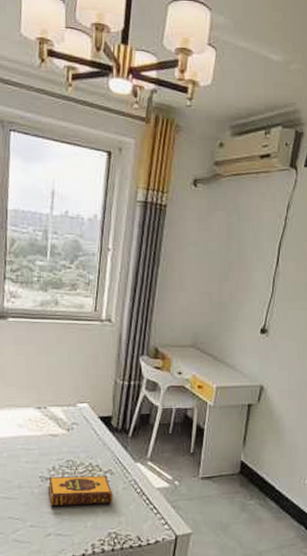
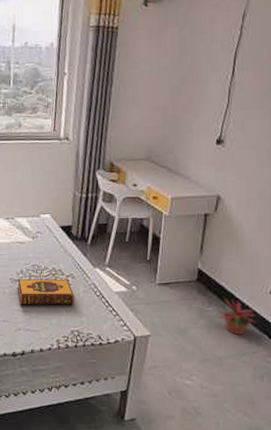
potted plant: none [257,491,295,528] -> present [215,299,257,334]

